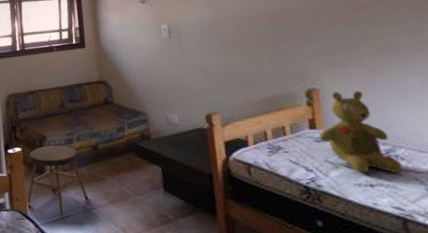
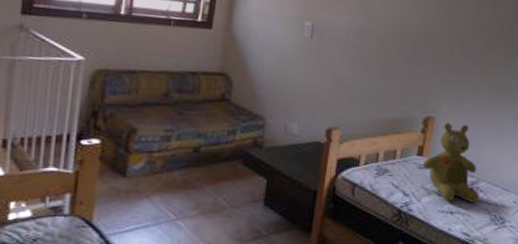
stool: present [27,145,88,216] -> none [95,141,175,226]

